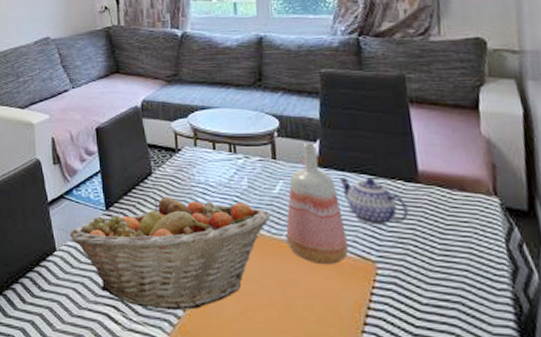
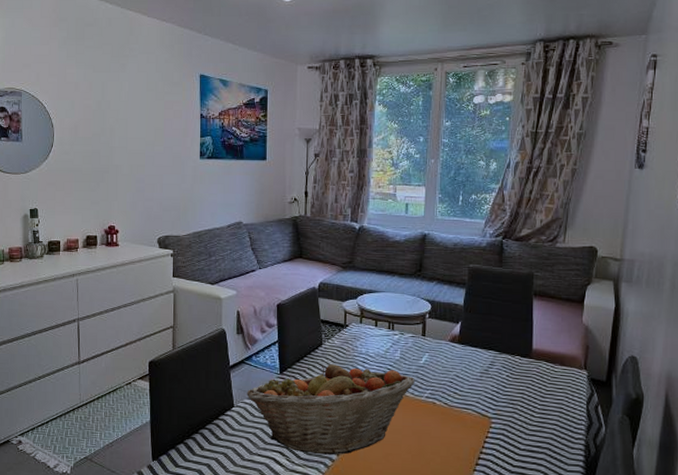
vase: present [285,143,348,265] -> none [425,324,472,420]
teapot: present [339,178,409,226] -> none [473,352,520,391]

